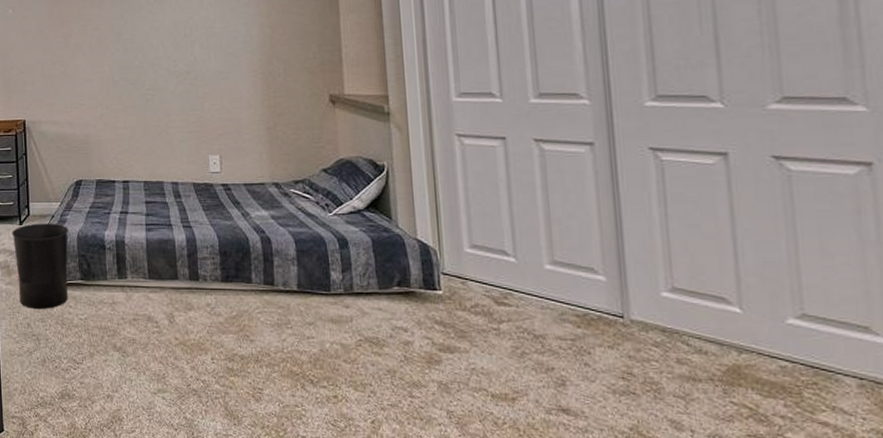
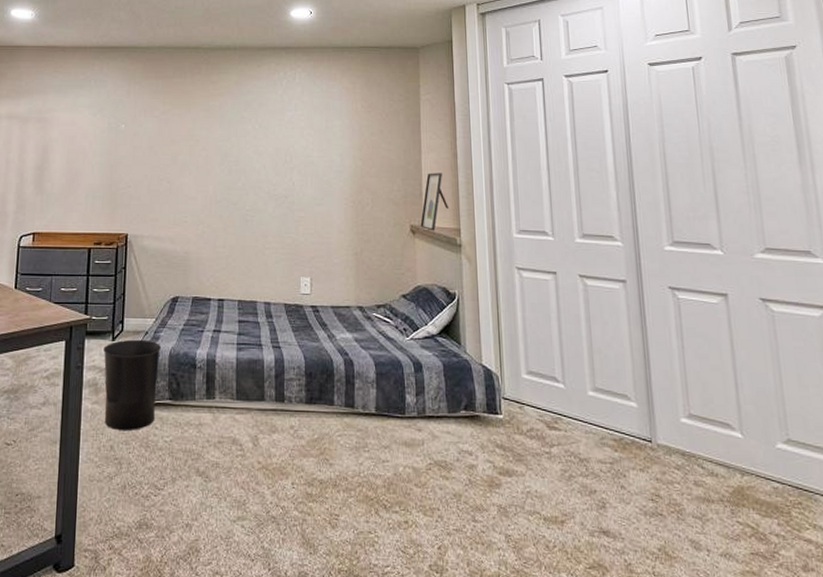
picture frame: none [341,35,375,100] -> present [420,173,450,231]

